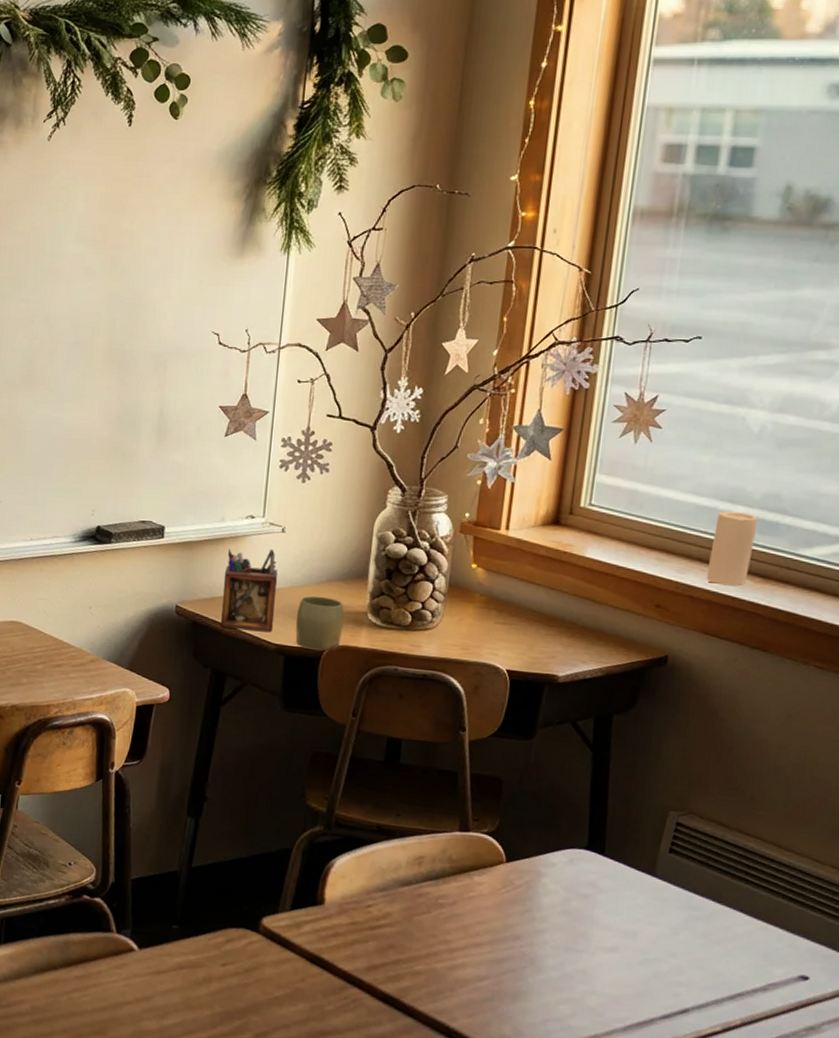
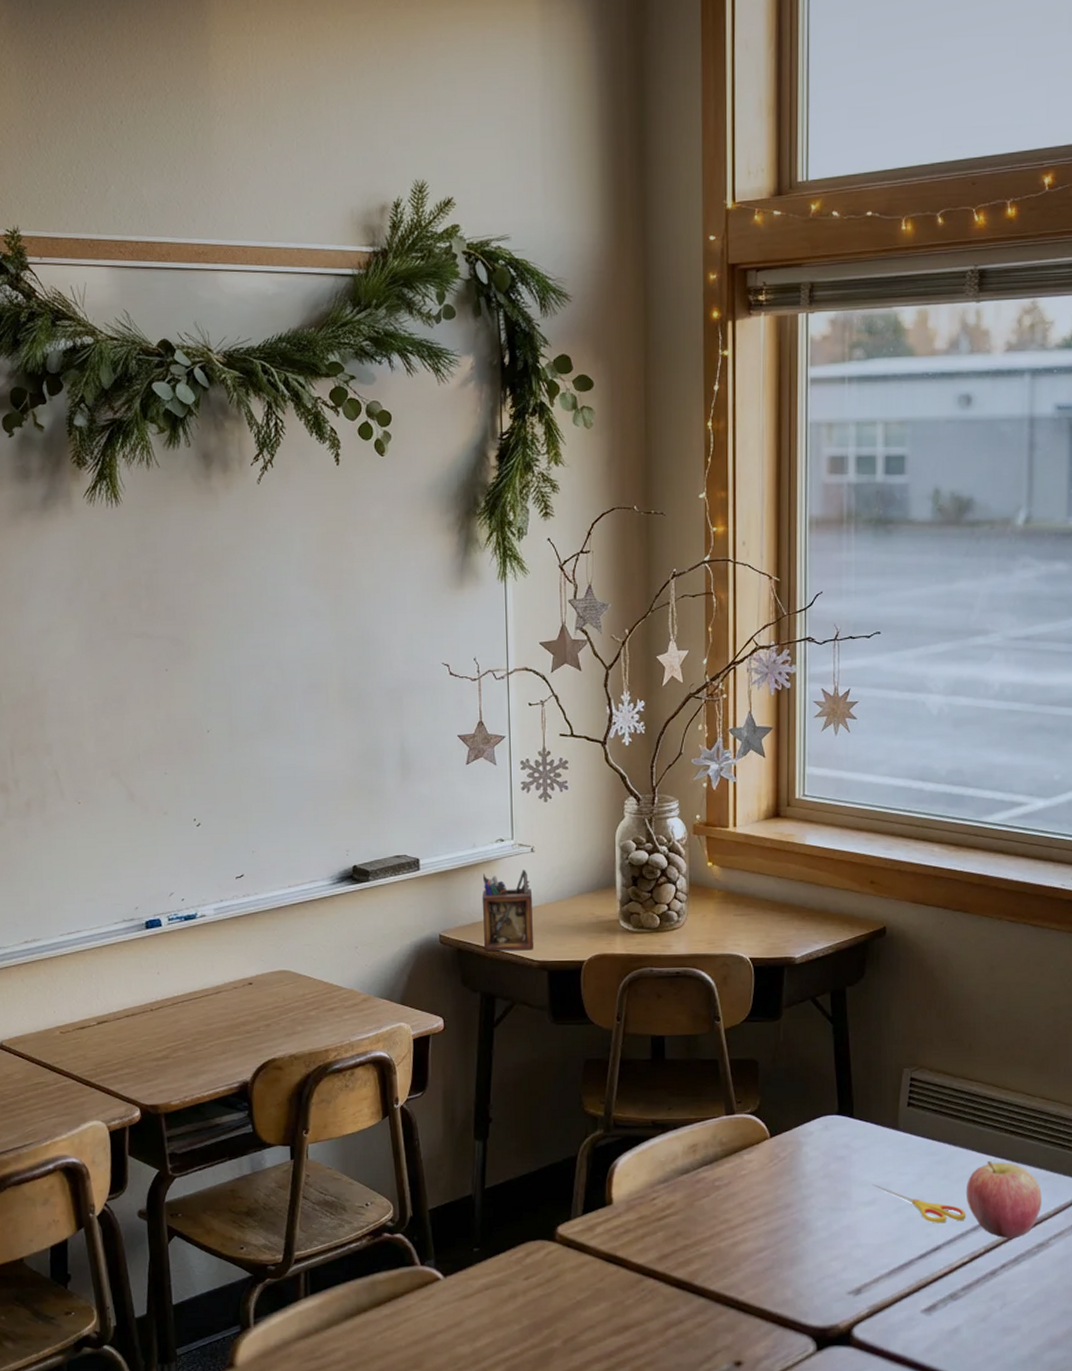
mug: present [295,595,345,652] -> none [554,909,599,963]
scissors: none [617,929,725,986] -> present [872,1183,967,1224]
candle: present [706,511,757,587] -> none [909,789,945,857]
apple: none [726,925,819,1016] -> present [965,1160,1042,1239]

